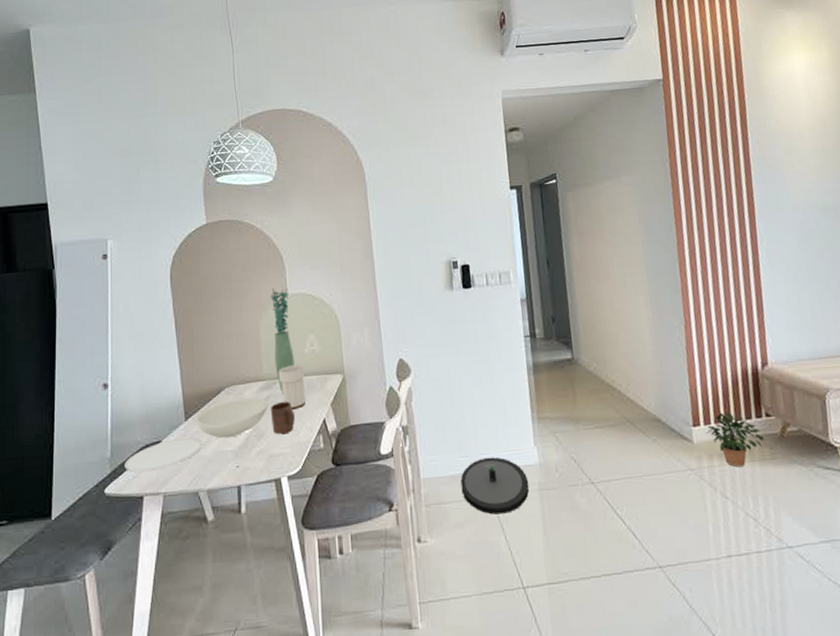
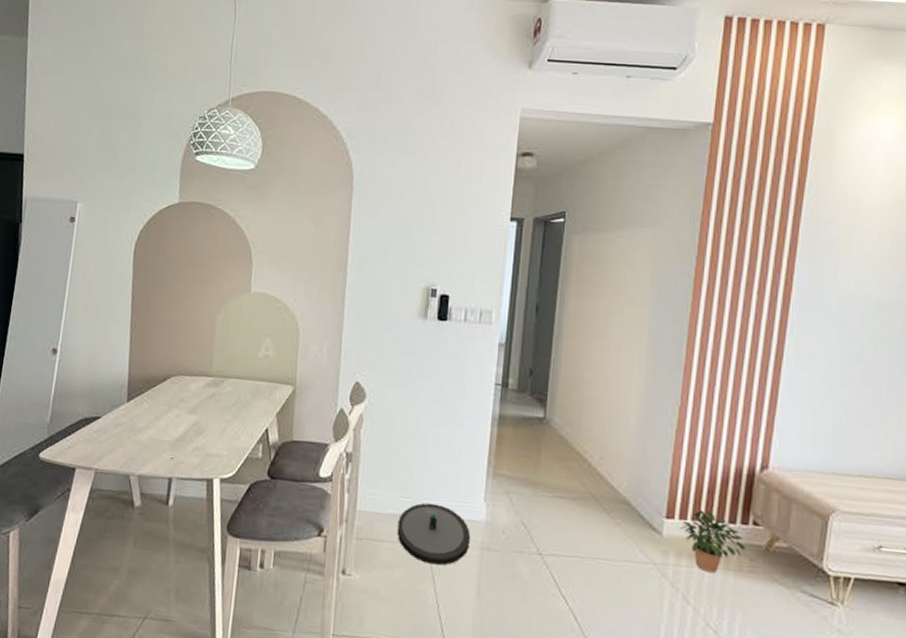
plate: present [124,437,202,473] -> none [62,417,141,445]
bowl: present [195,398,268,439] -> none [137,390,213,428]
vase: present [270,288,295,394] -> none [225,282,252,395]
cup: present [270,401,295,435] -> none [212,401,238,436]
cup: present [278,364,305,410] -> none [227,366,256,413]

